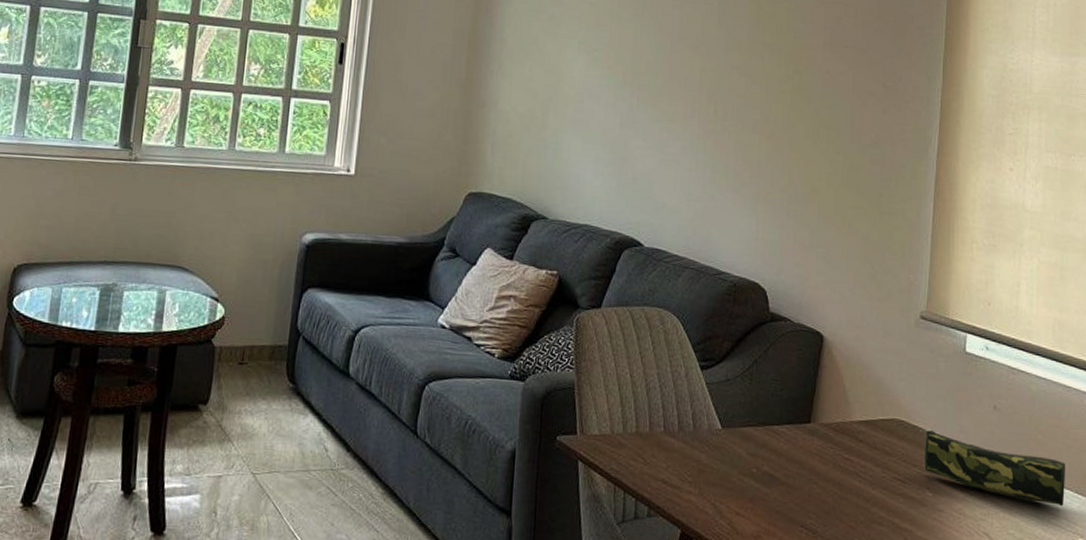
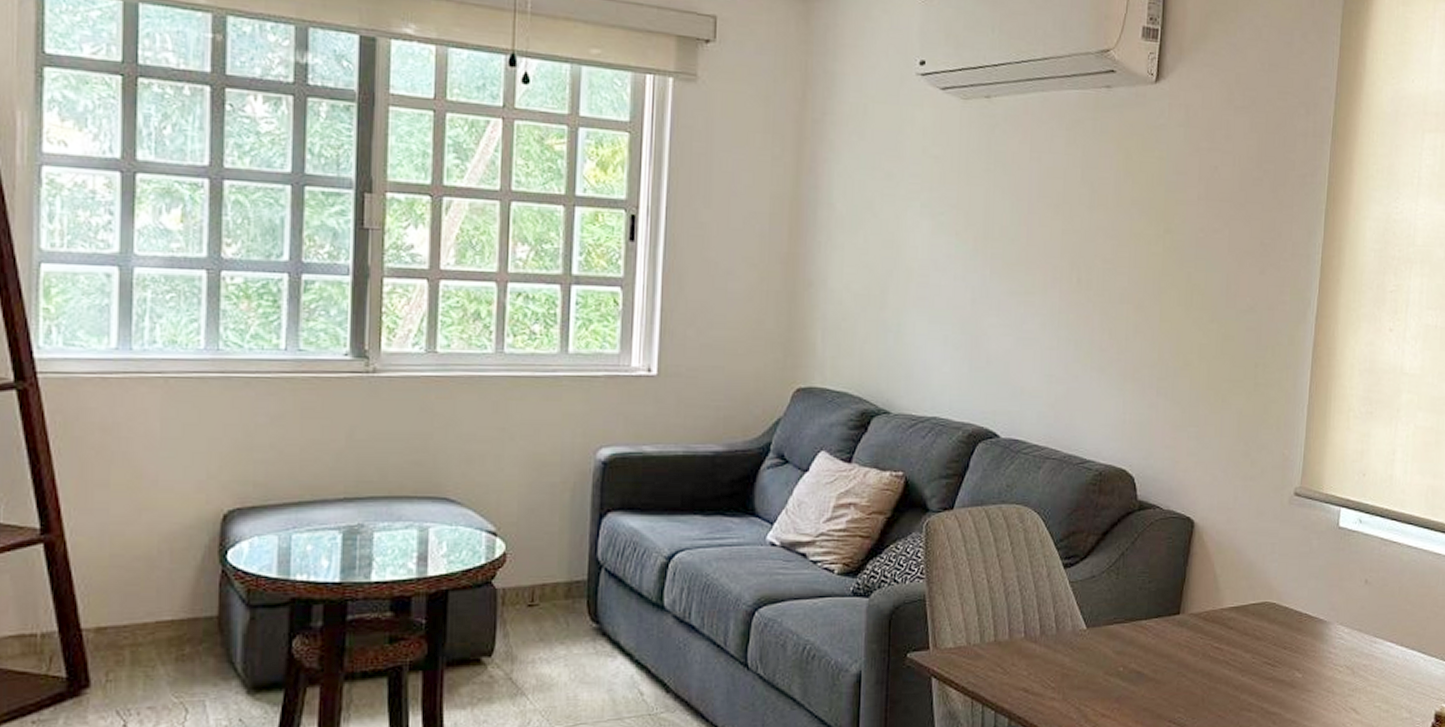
pencil case: present [920,430,1065,507] -> none [1291,611,1432,675]

